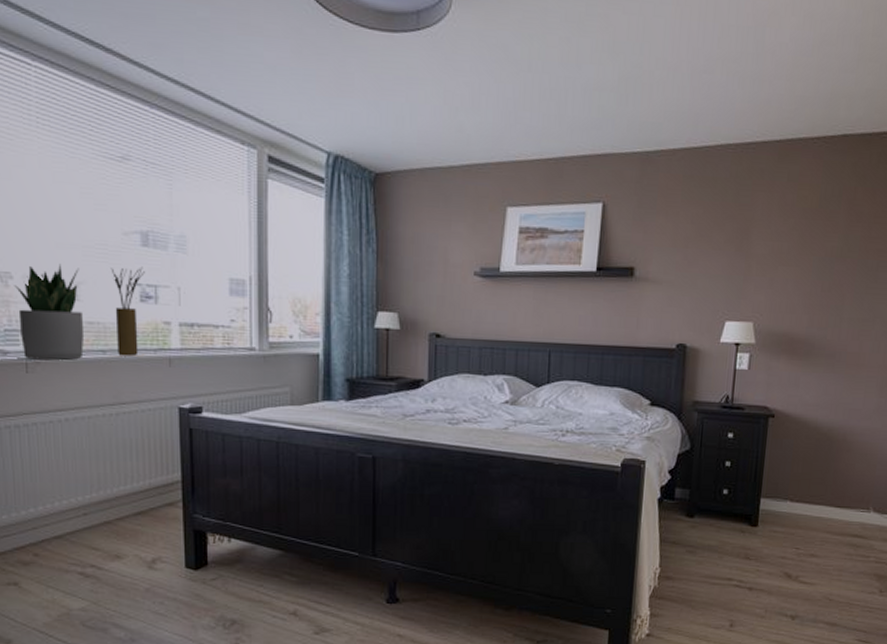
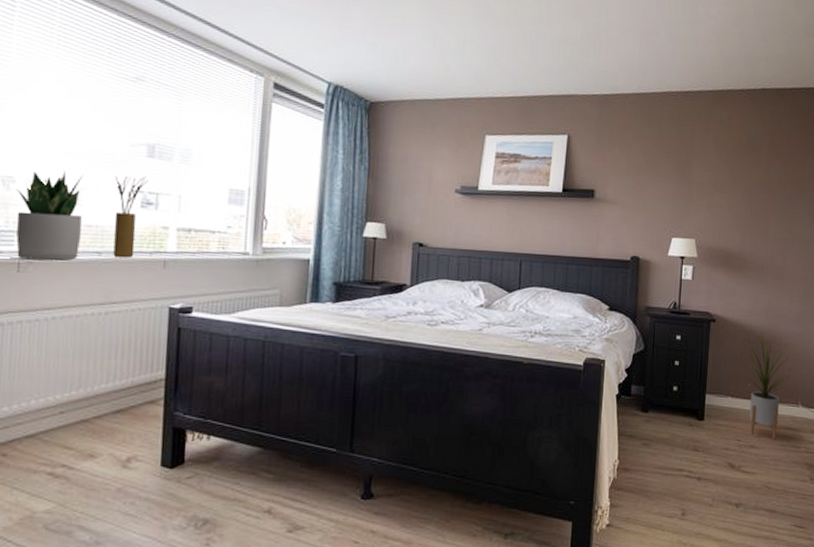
house plant: none [797,432,870,549] -> present [736,335,798,440]

